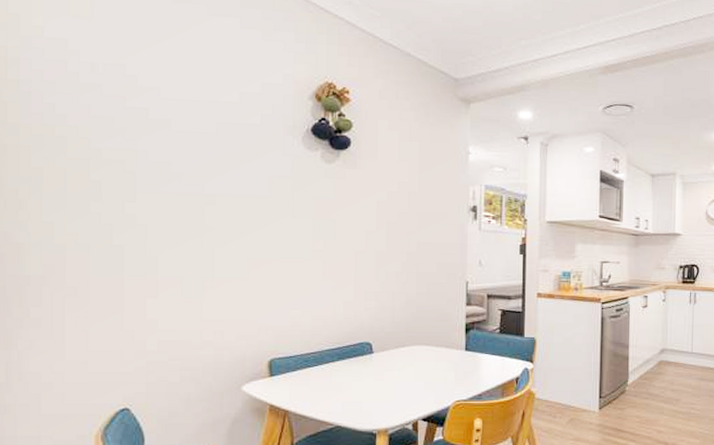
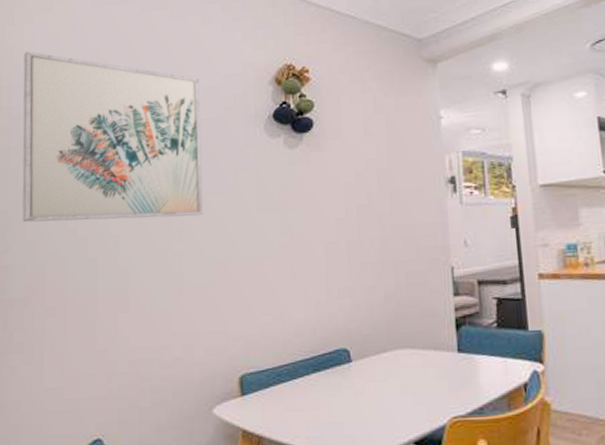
wall art: none [33,23,238,215] -> present [22,51,203,223]

